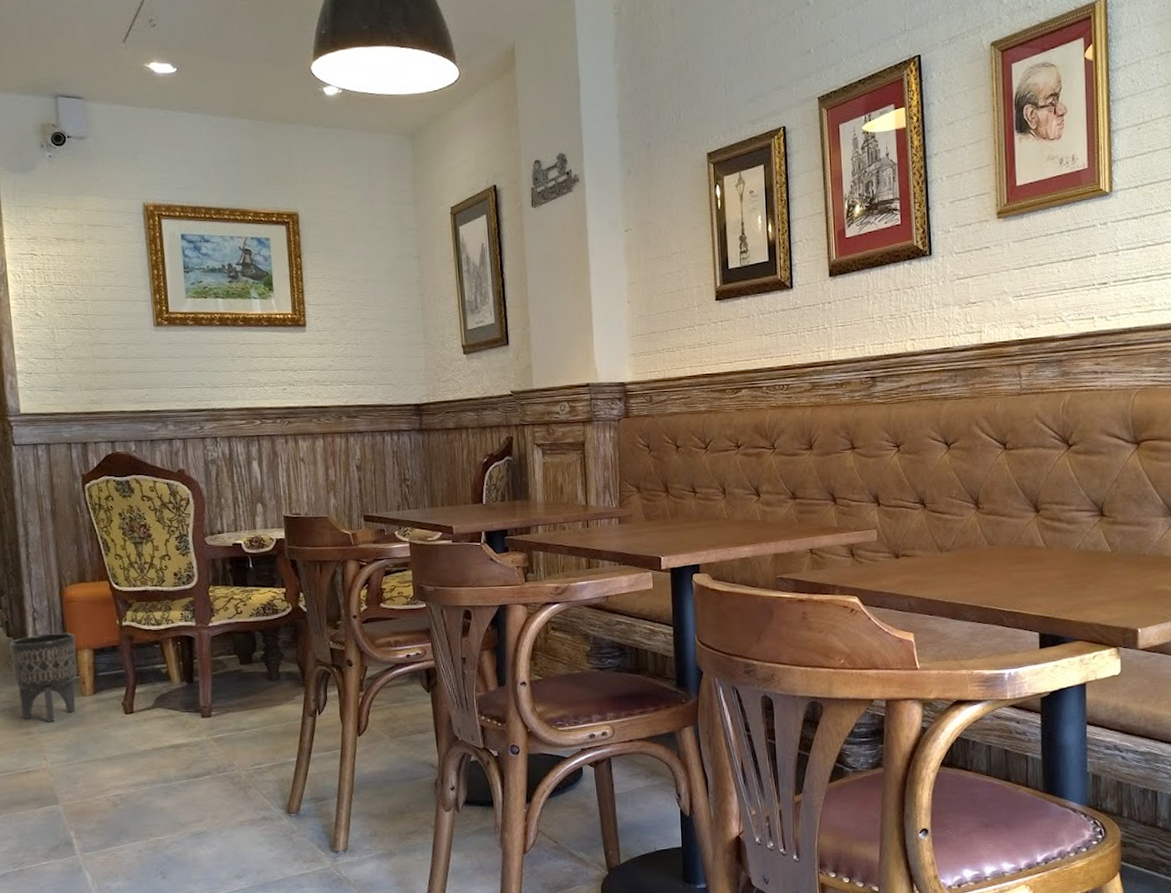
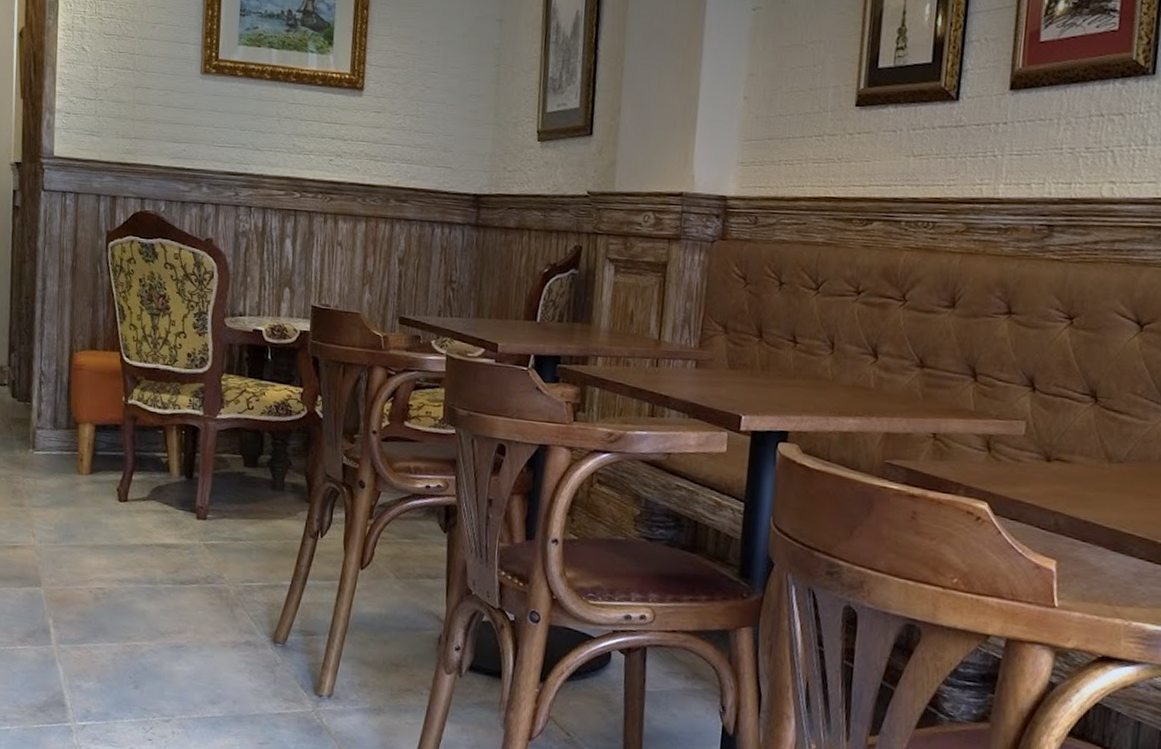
planter: present [9,633,77,723] -> none [13,400,80,498]

